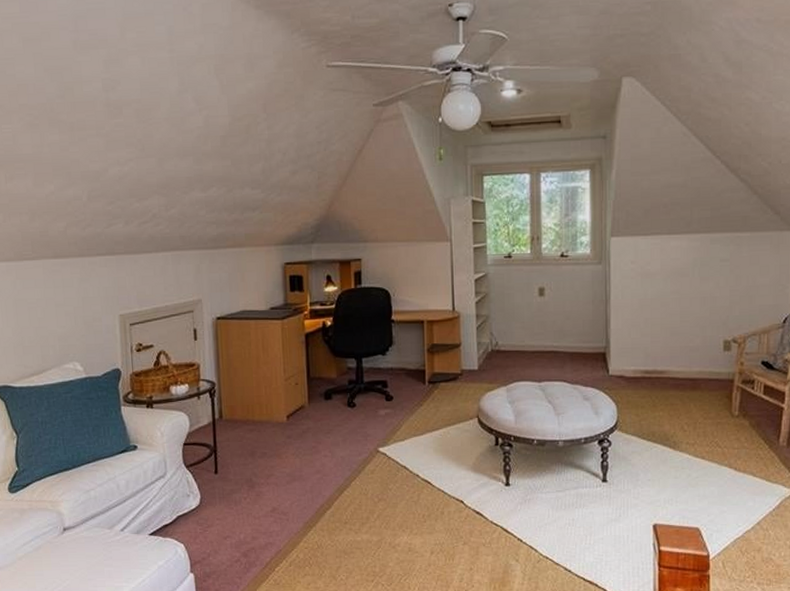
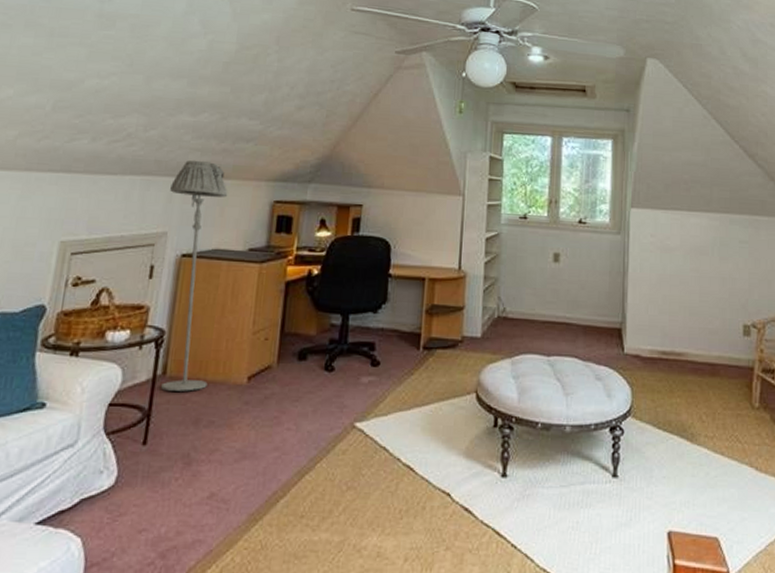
floor lamp: none [197,232,256,431] -> present [161,160,228,391]

